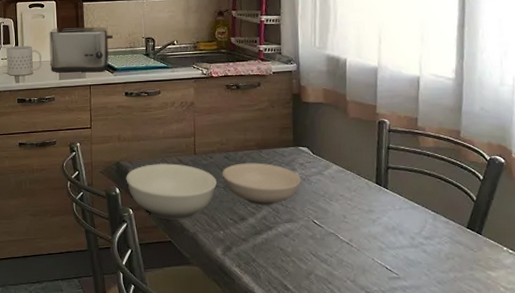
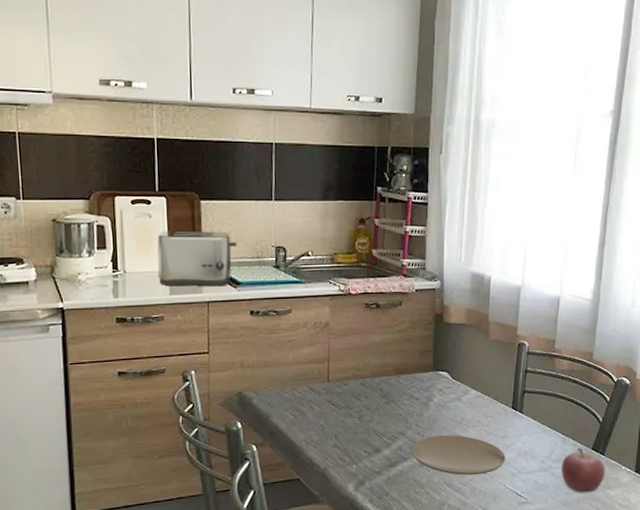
mug: present [6,45,42,76] -> none [101,251,148,289]
bowl: present [126,162,217,220] -> none [249,391,351,456]
bowl: present [222,163,301,206] -> none [357,389,439,436]
plate: none [276,207,372,247] -> present [411,435,505,476]
fruit: none [433,225,484,271] -> present [561,447,605,492]

